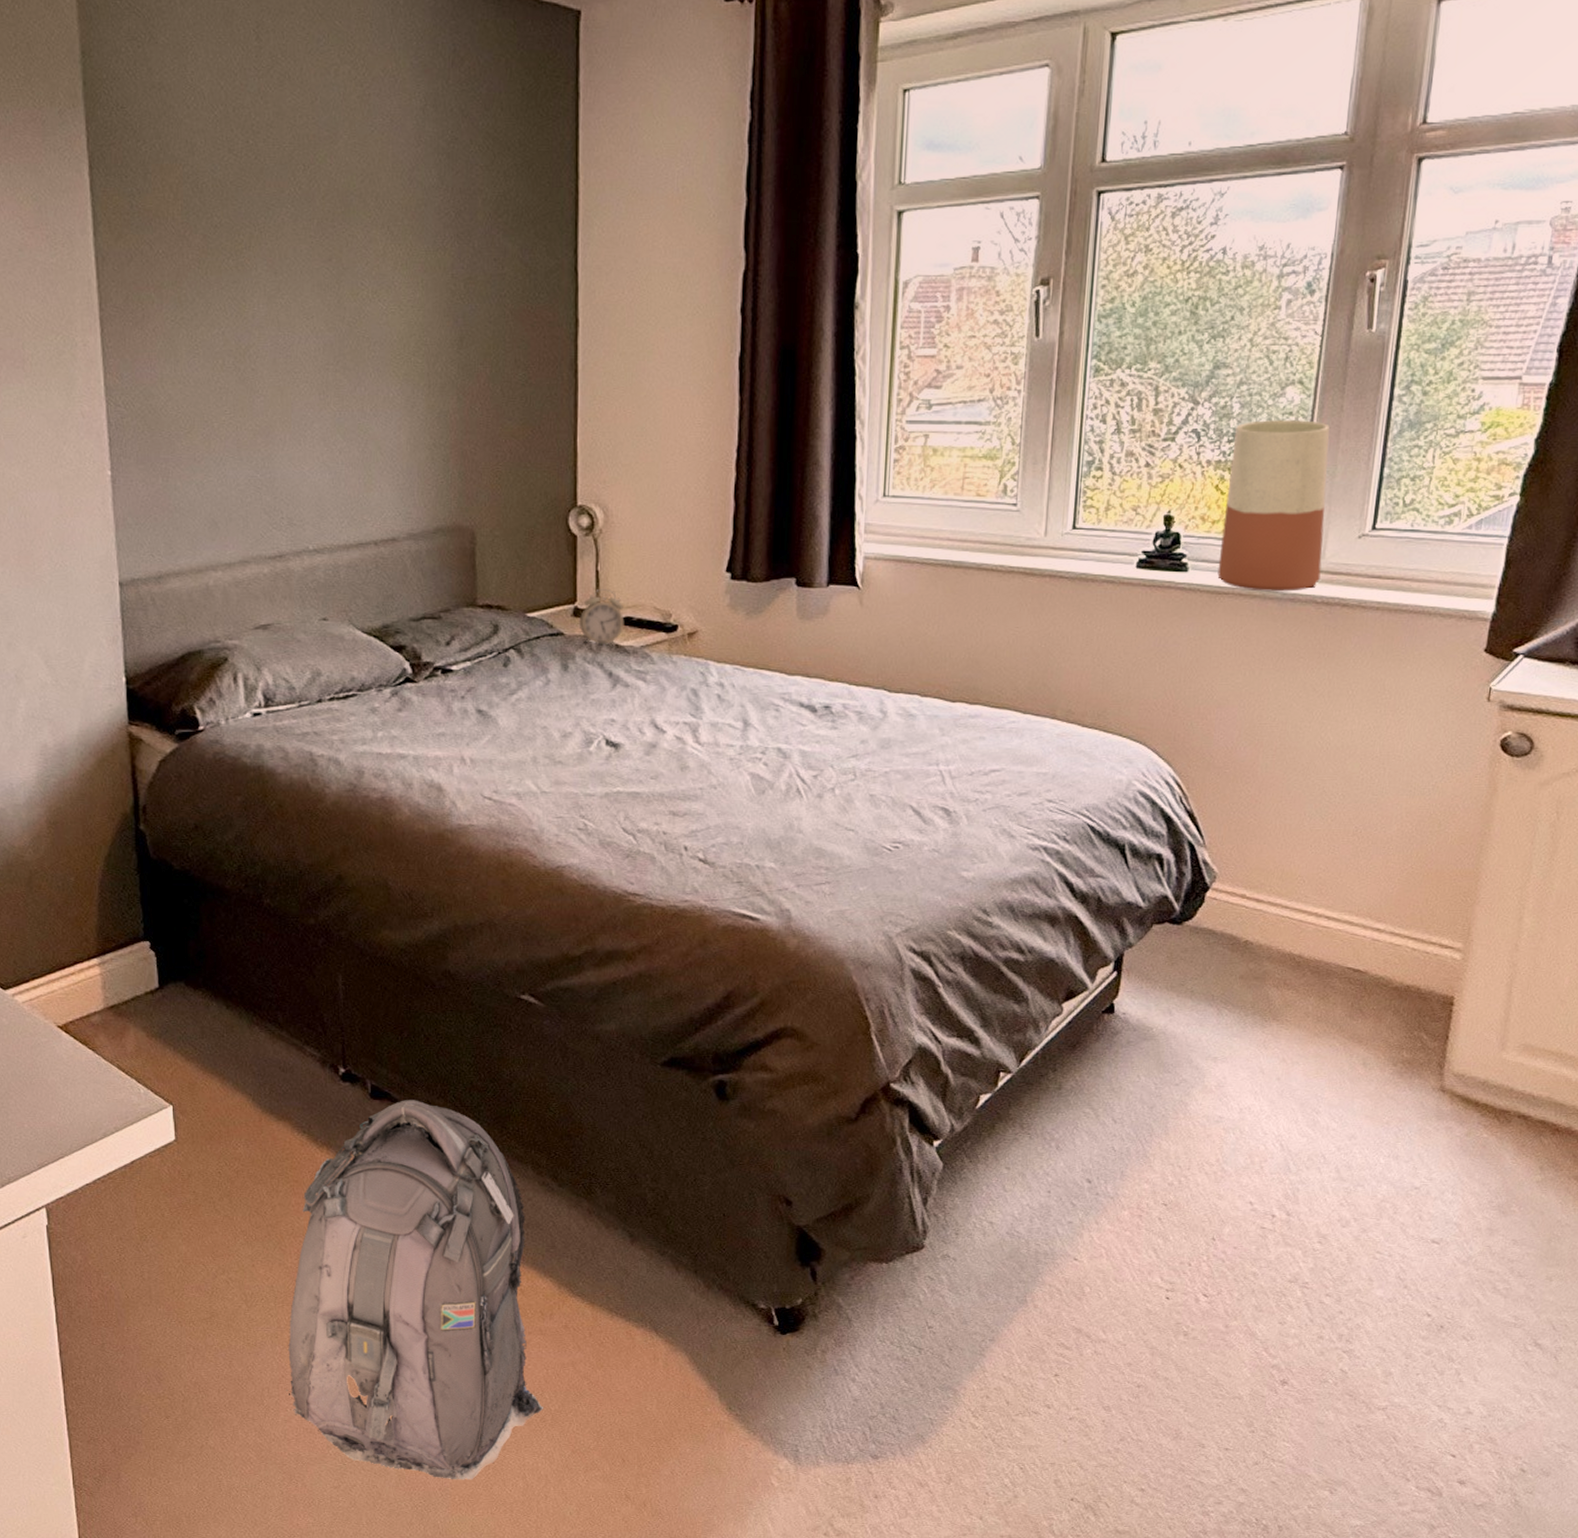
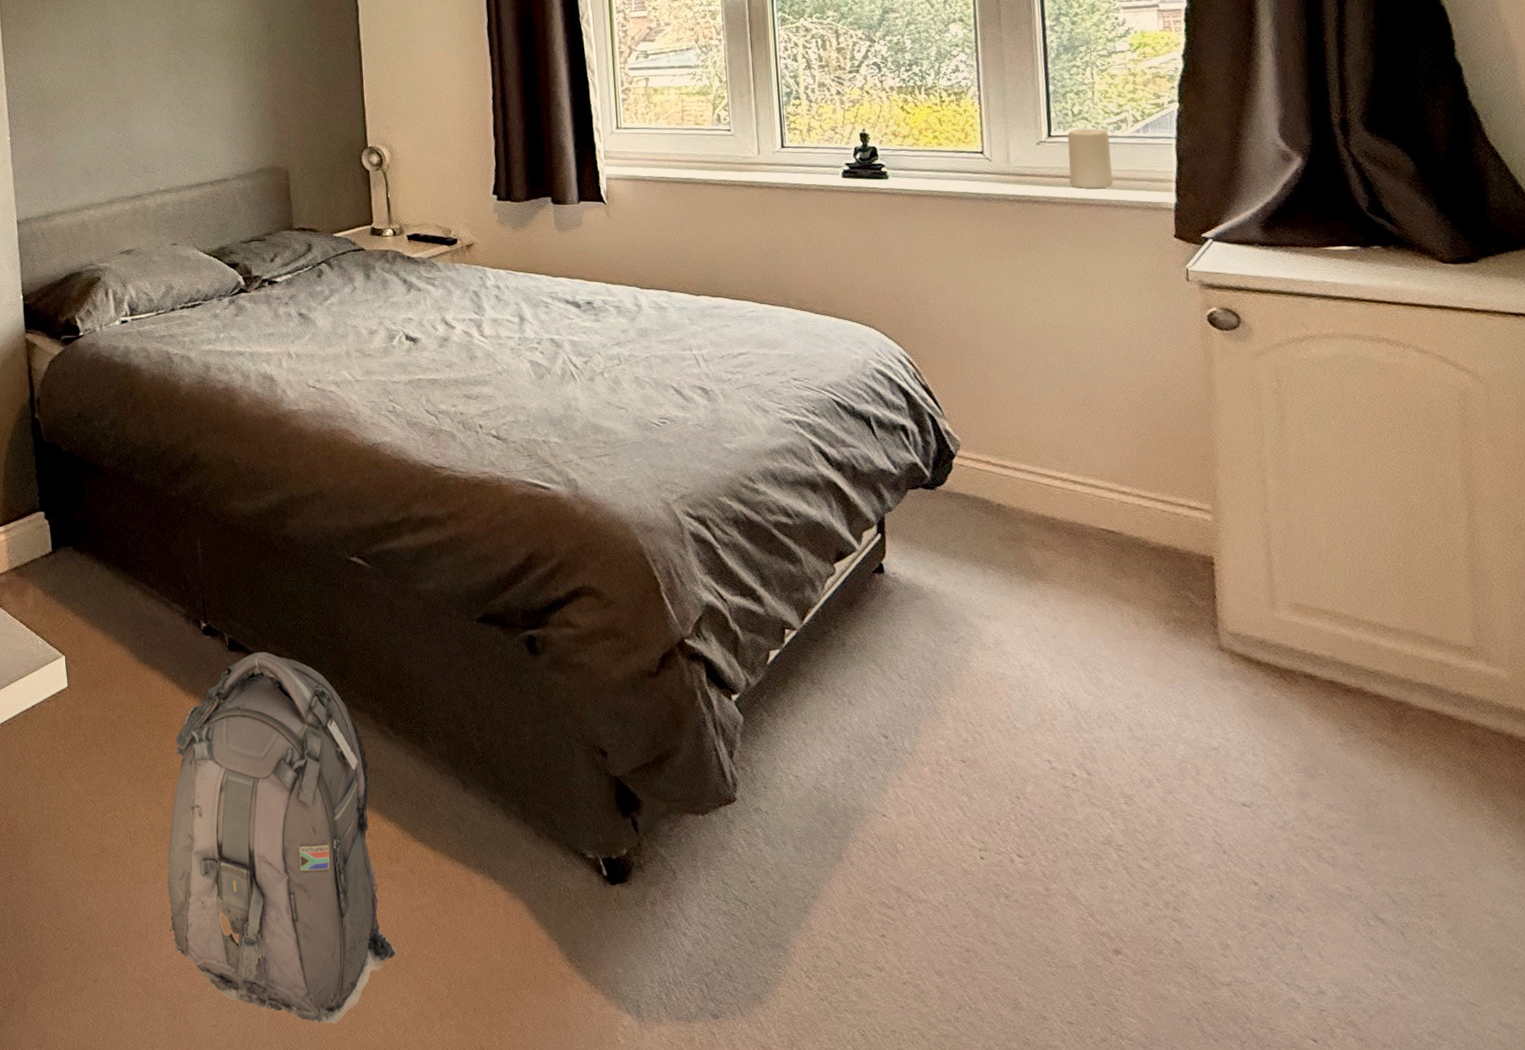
alarm clock: present [579,588,625,646] -> none [376,211,413,258]
vase: present [1217,420,1330,592] -> none [910,50,1009,193]
candle: none [1384,521,1438,593] -> present [1067,128,1114,189]

